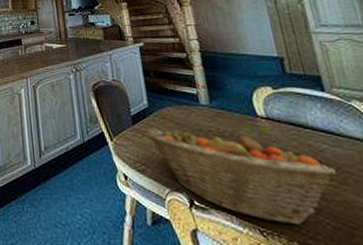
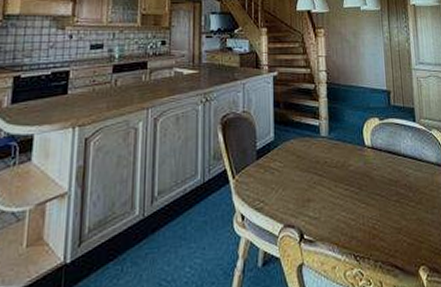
fruit basket: present [146,128,336,226] -> none [268,159,415,247]

